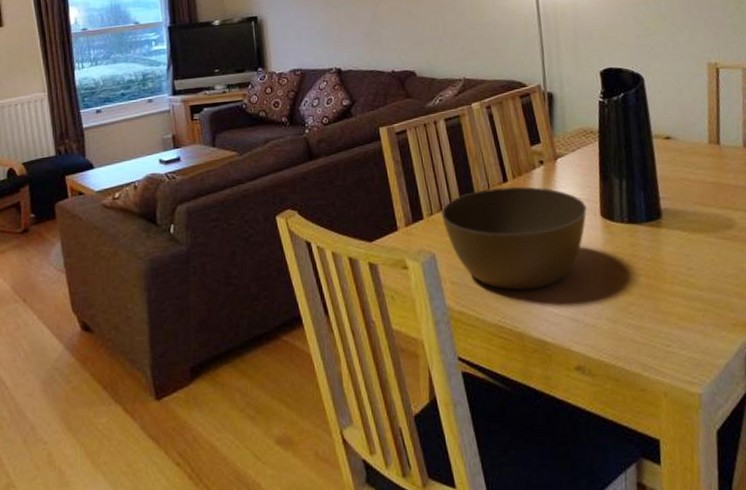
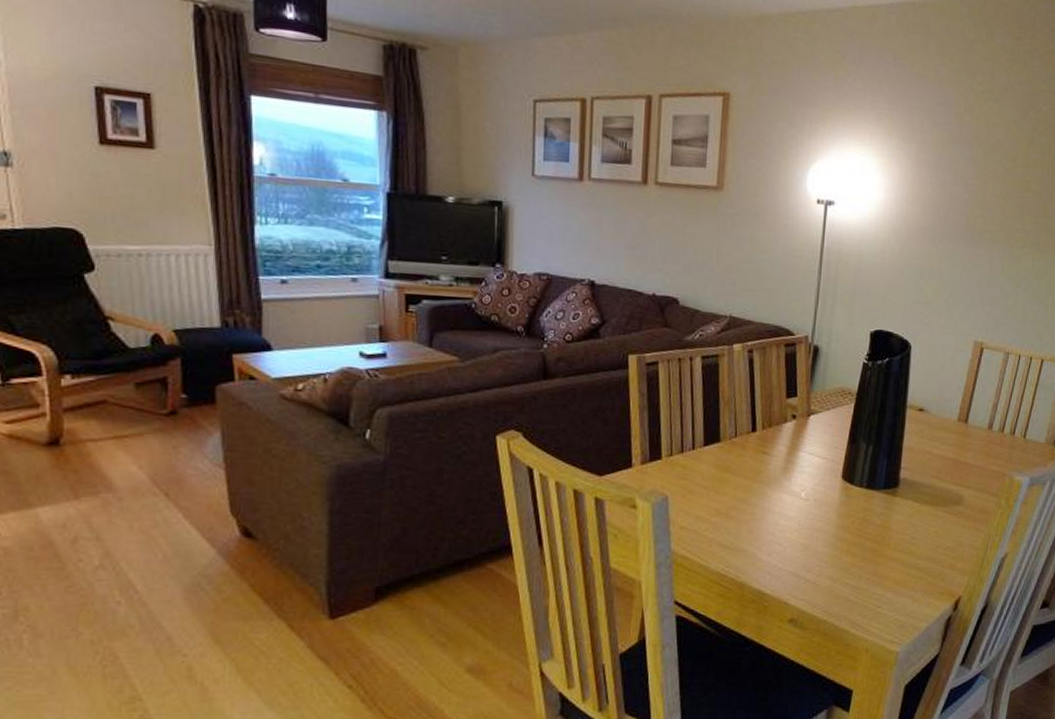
bowl: present [441,186,587,290] -> none [681,435,830,542]

